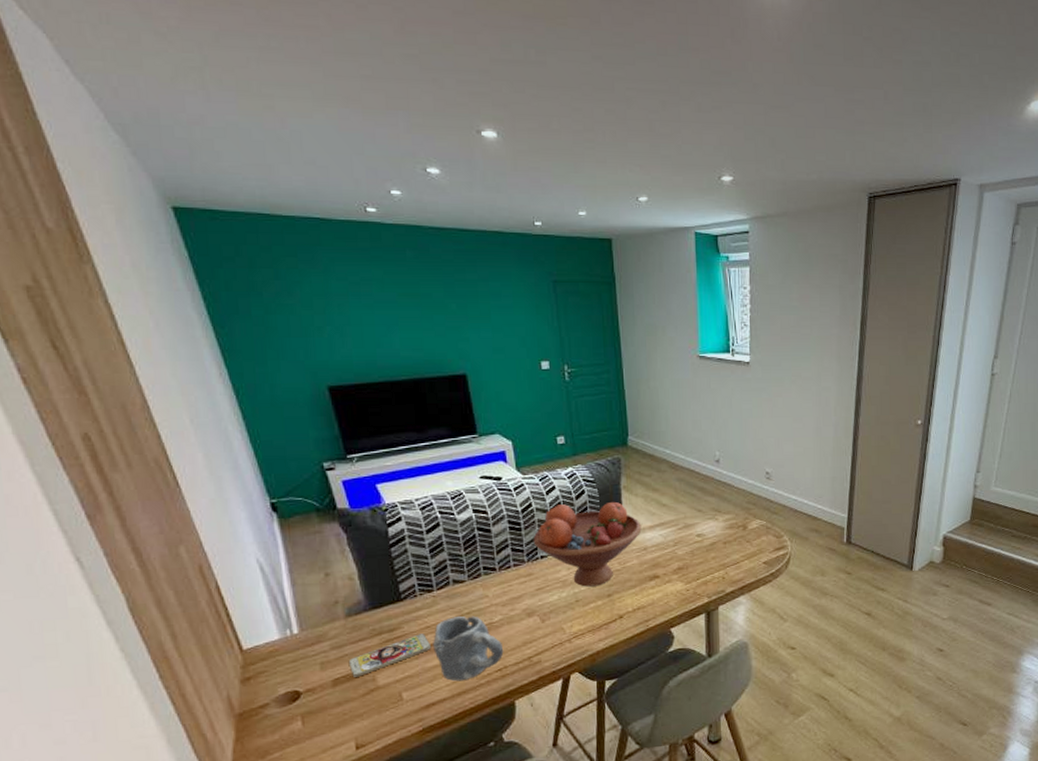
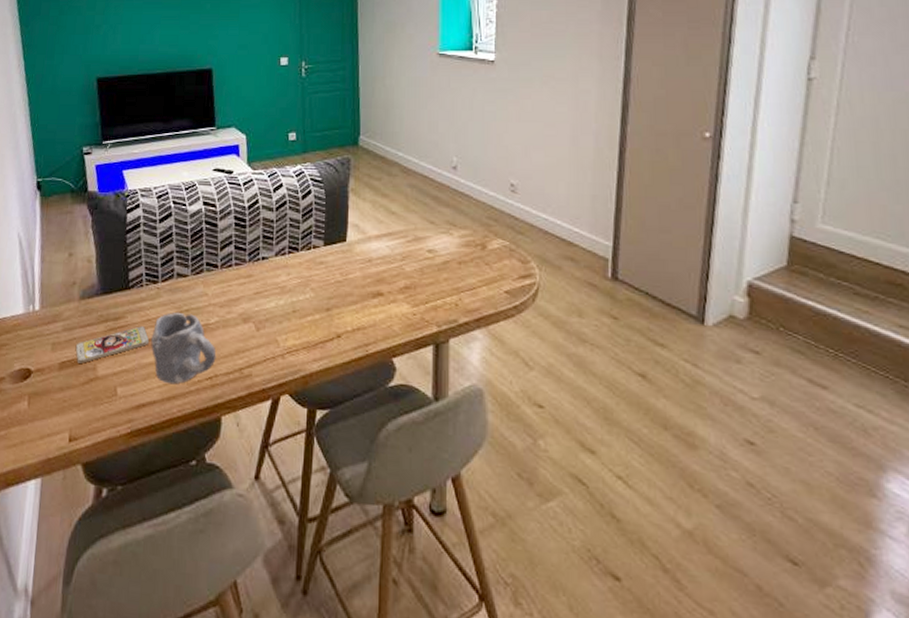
fruit bowl: present [533,501,642,587] -> none [256,203,368,297]

